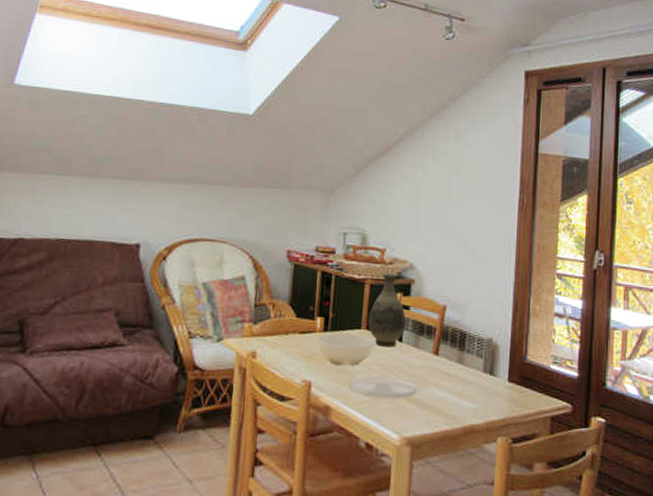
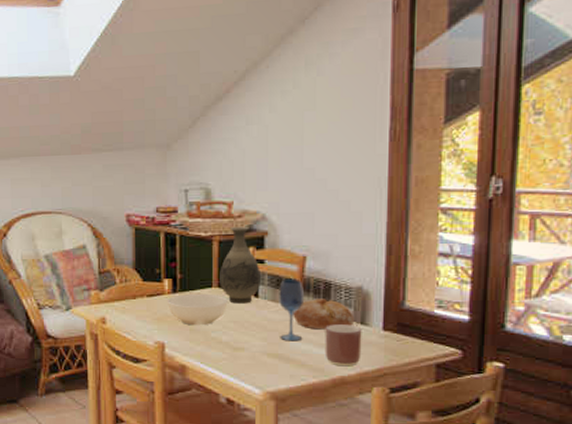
plate: present [348,375,418,400] -> none [203,333,280,357]
wineglass: none [419,327,443,388] -> present [279,280,305,342]
bread: none [432,347,485,378] -> present [293,299,355,330]
mug: none [457,373,491,415] -> present [325,324,362,367]

